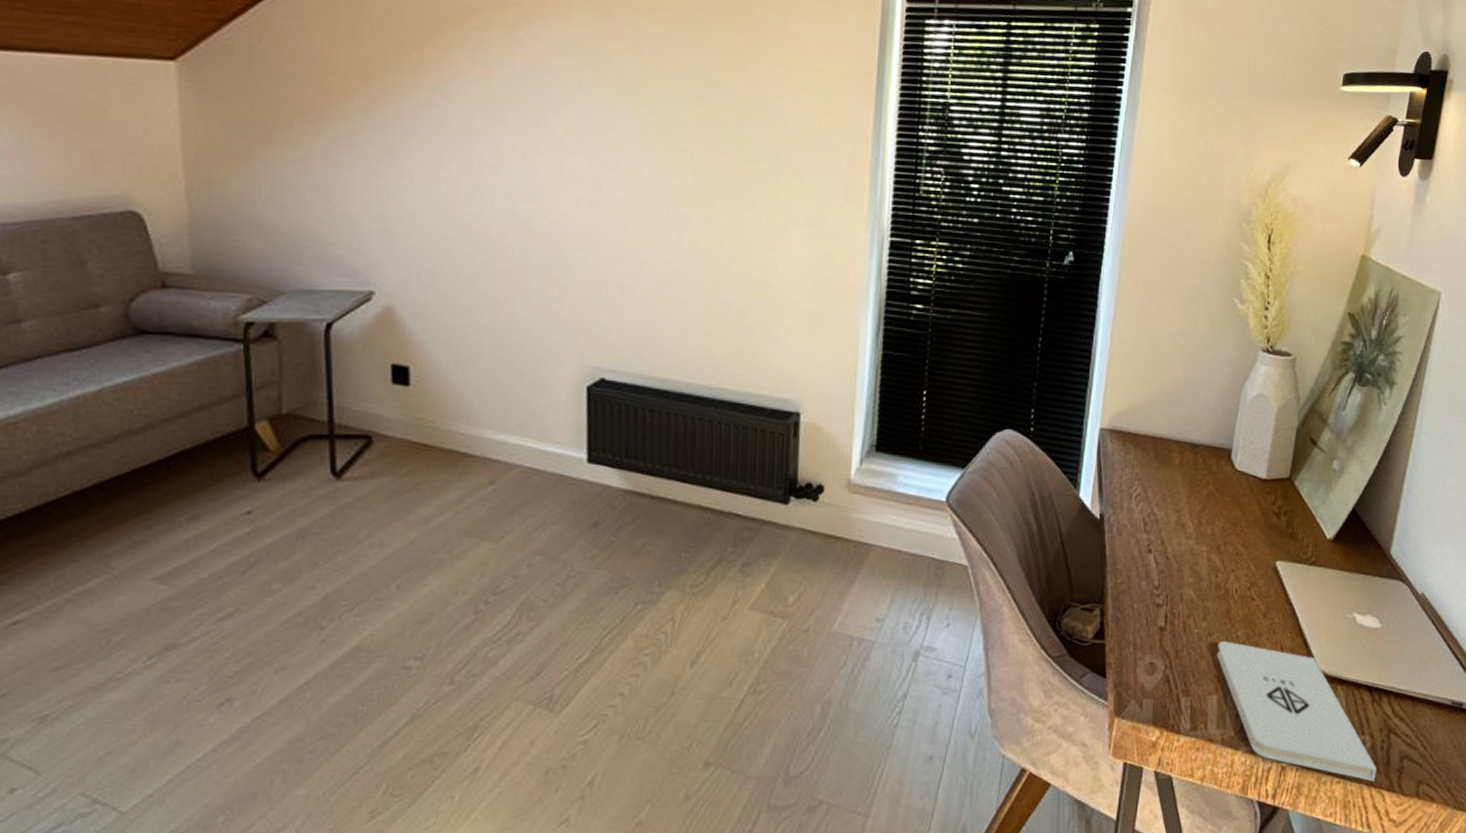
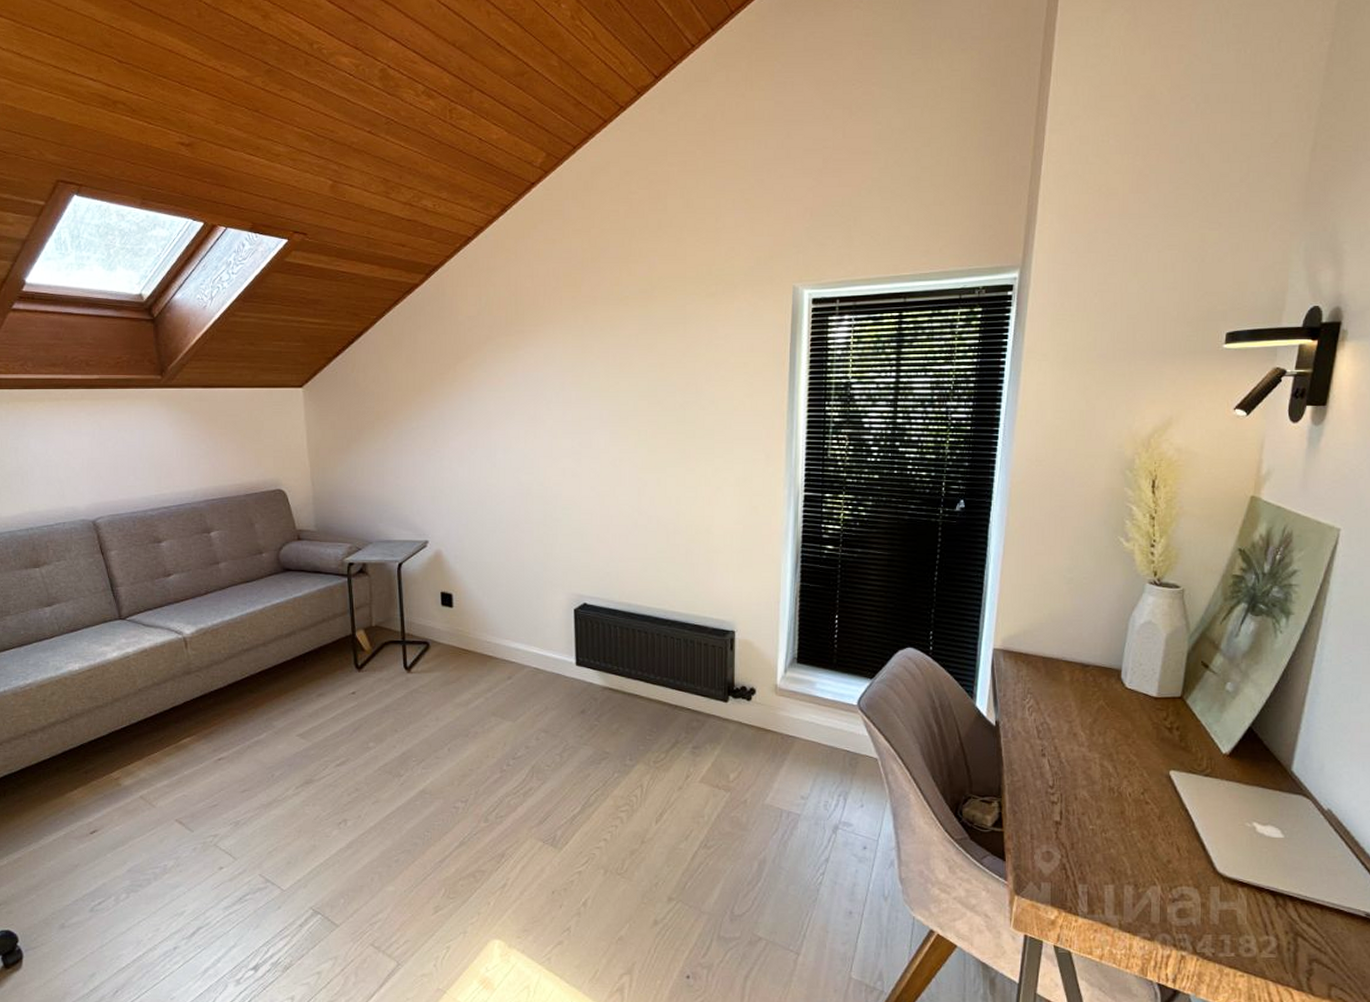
notepad: present [1216,641,1377,782] -> none [1111,838,1283,979]

